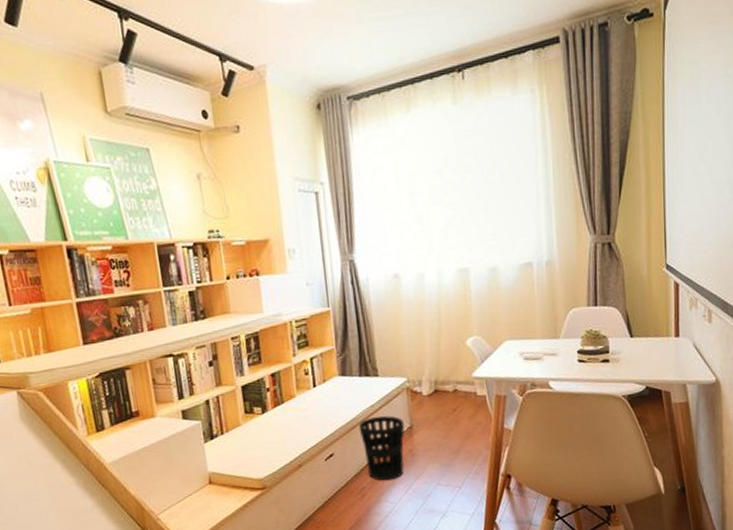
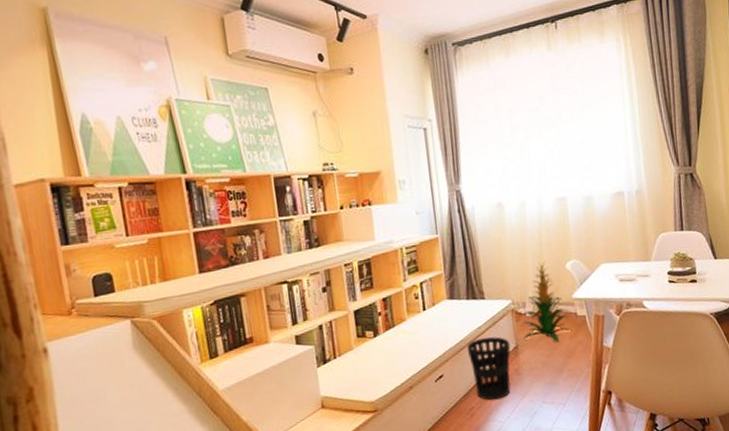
indoor plant: none [419,337,471,422] -> present [523,261,573,342]

